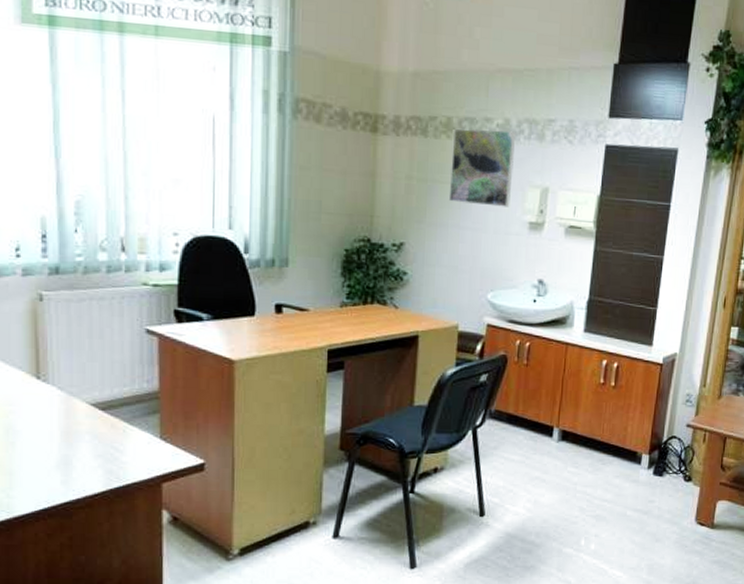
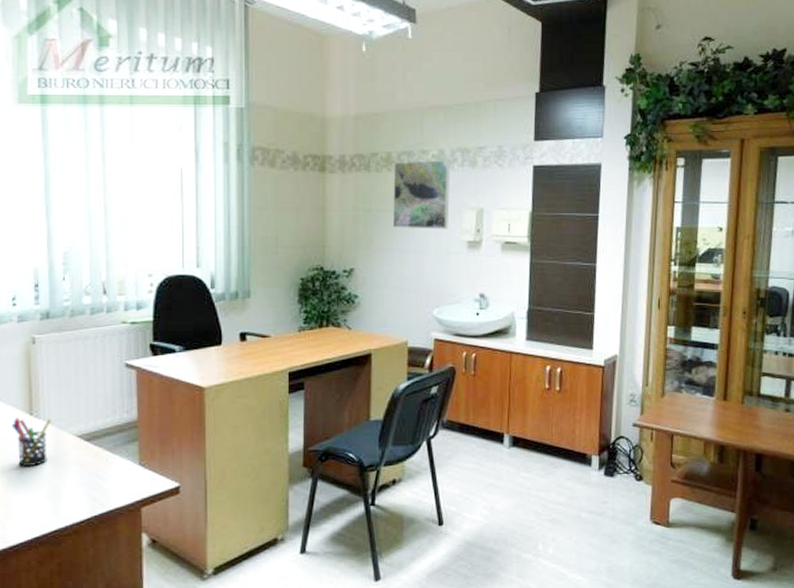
pen holder: none [15,380,62,433] -> present [11,417,52,466]

